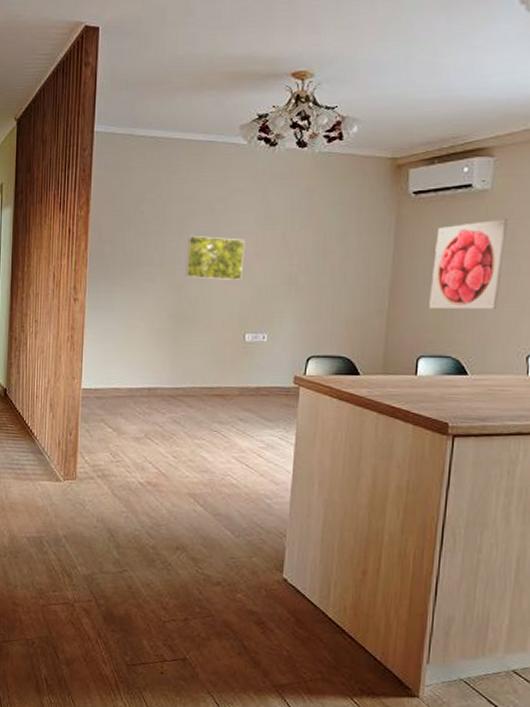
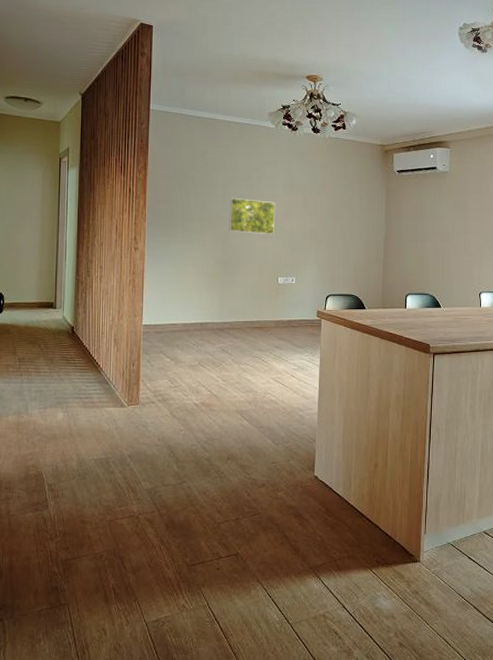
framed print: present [429,219,508,309] -> none [412,193,461,258]

